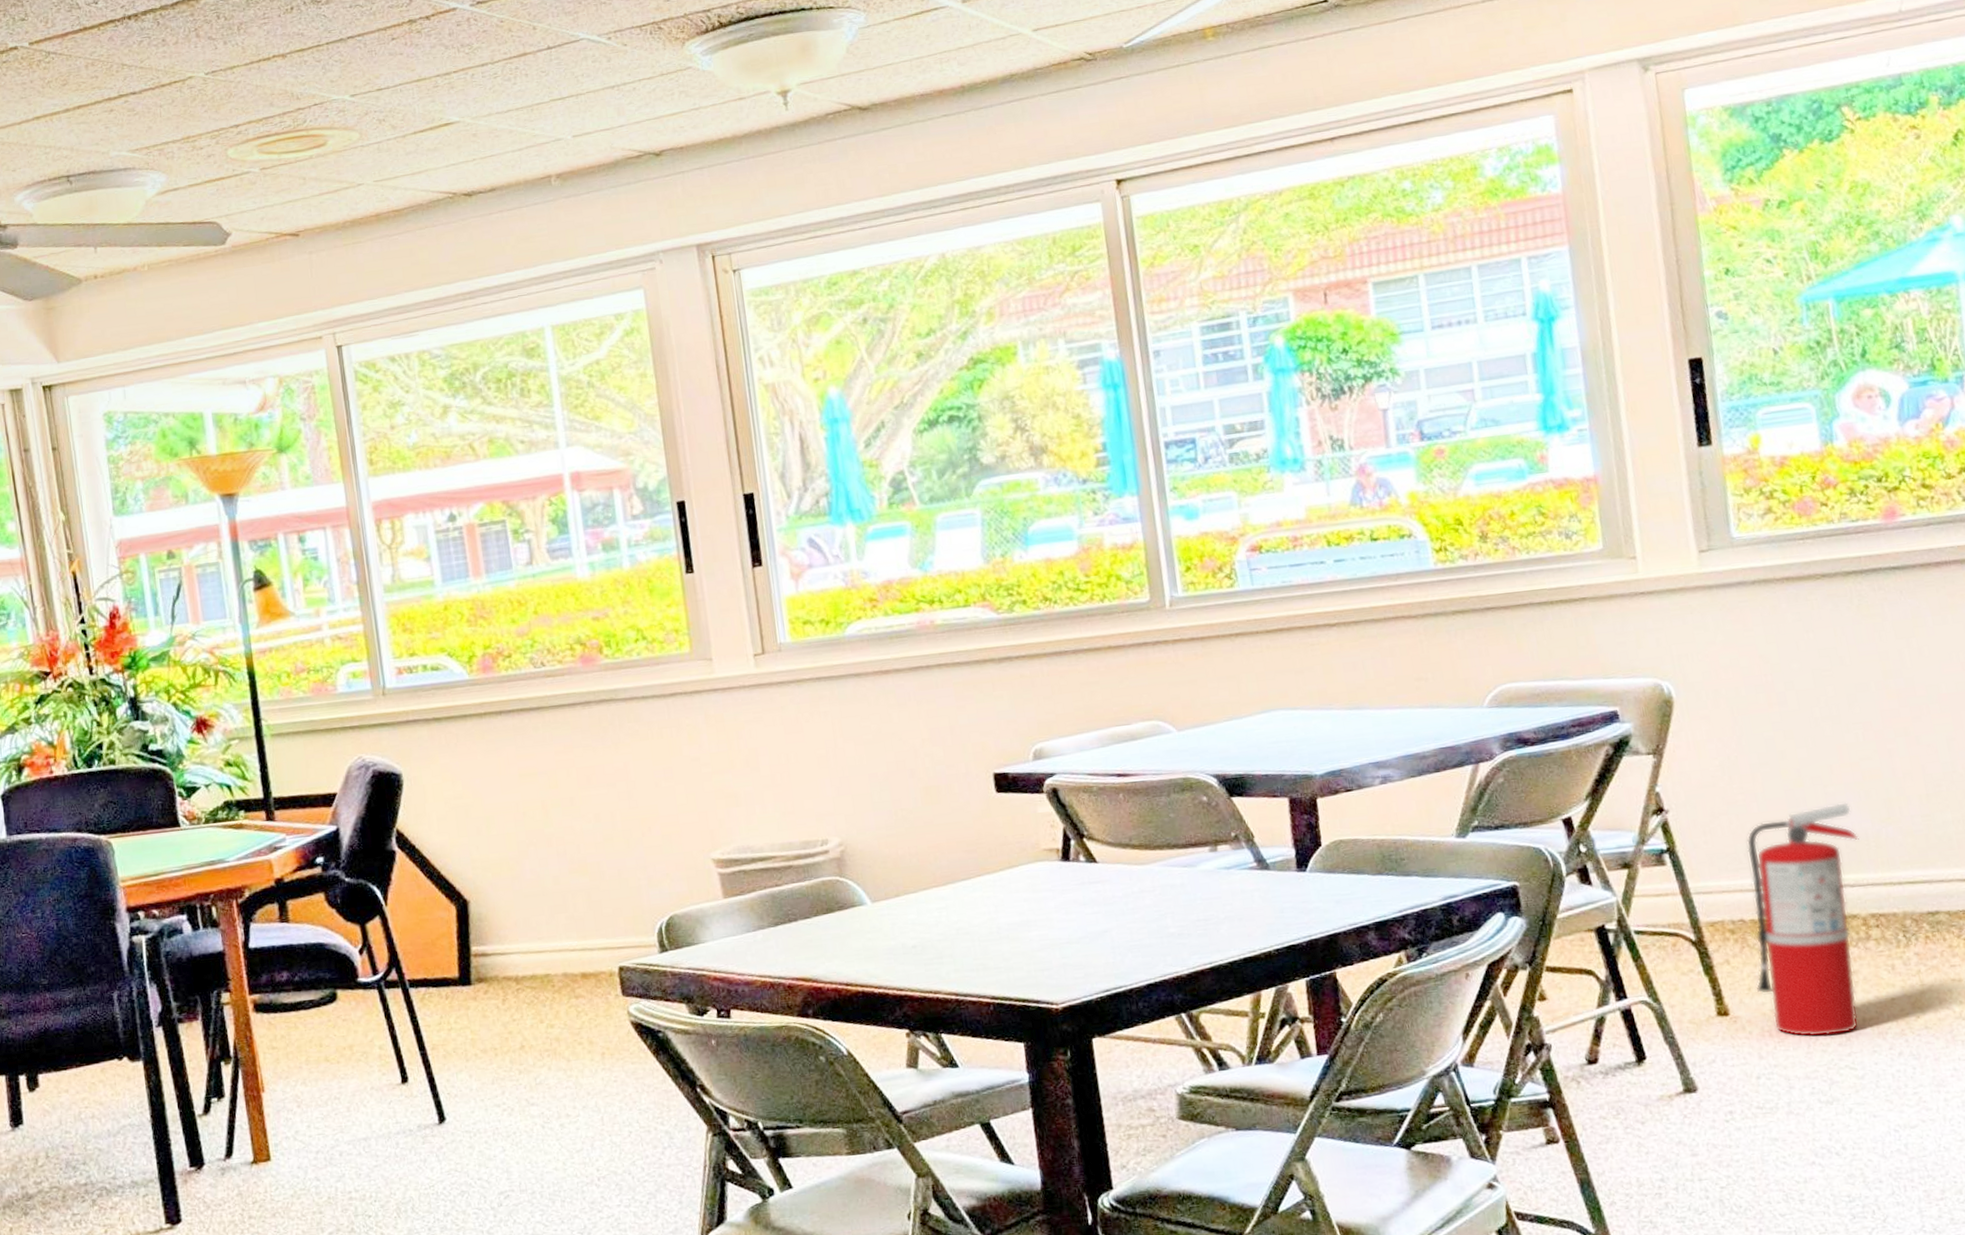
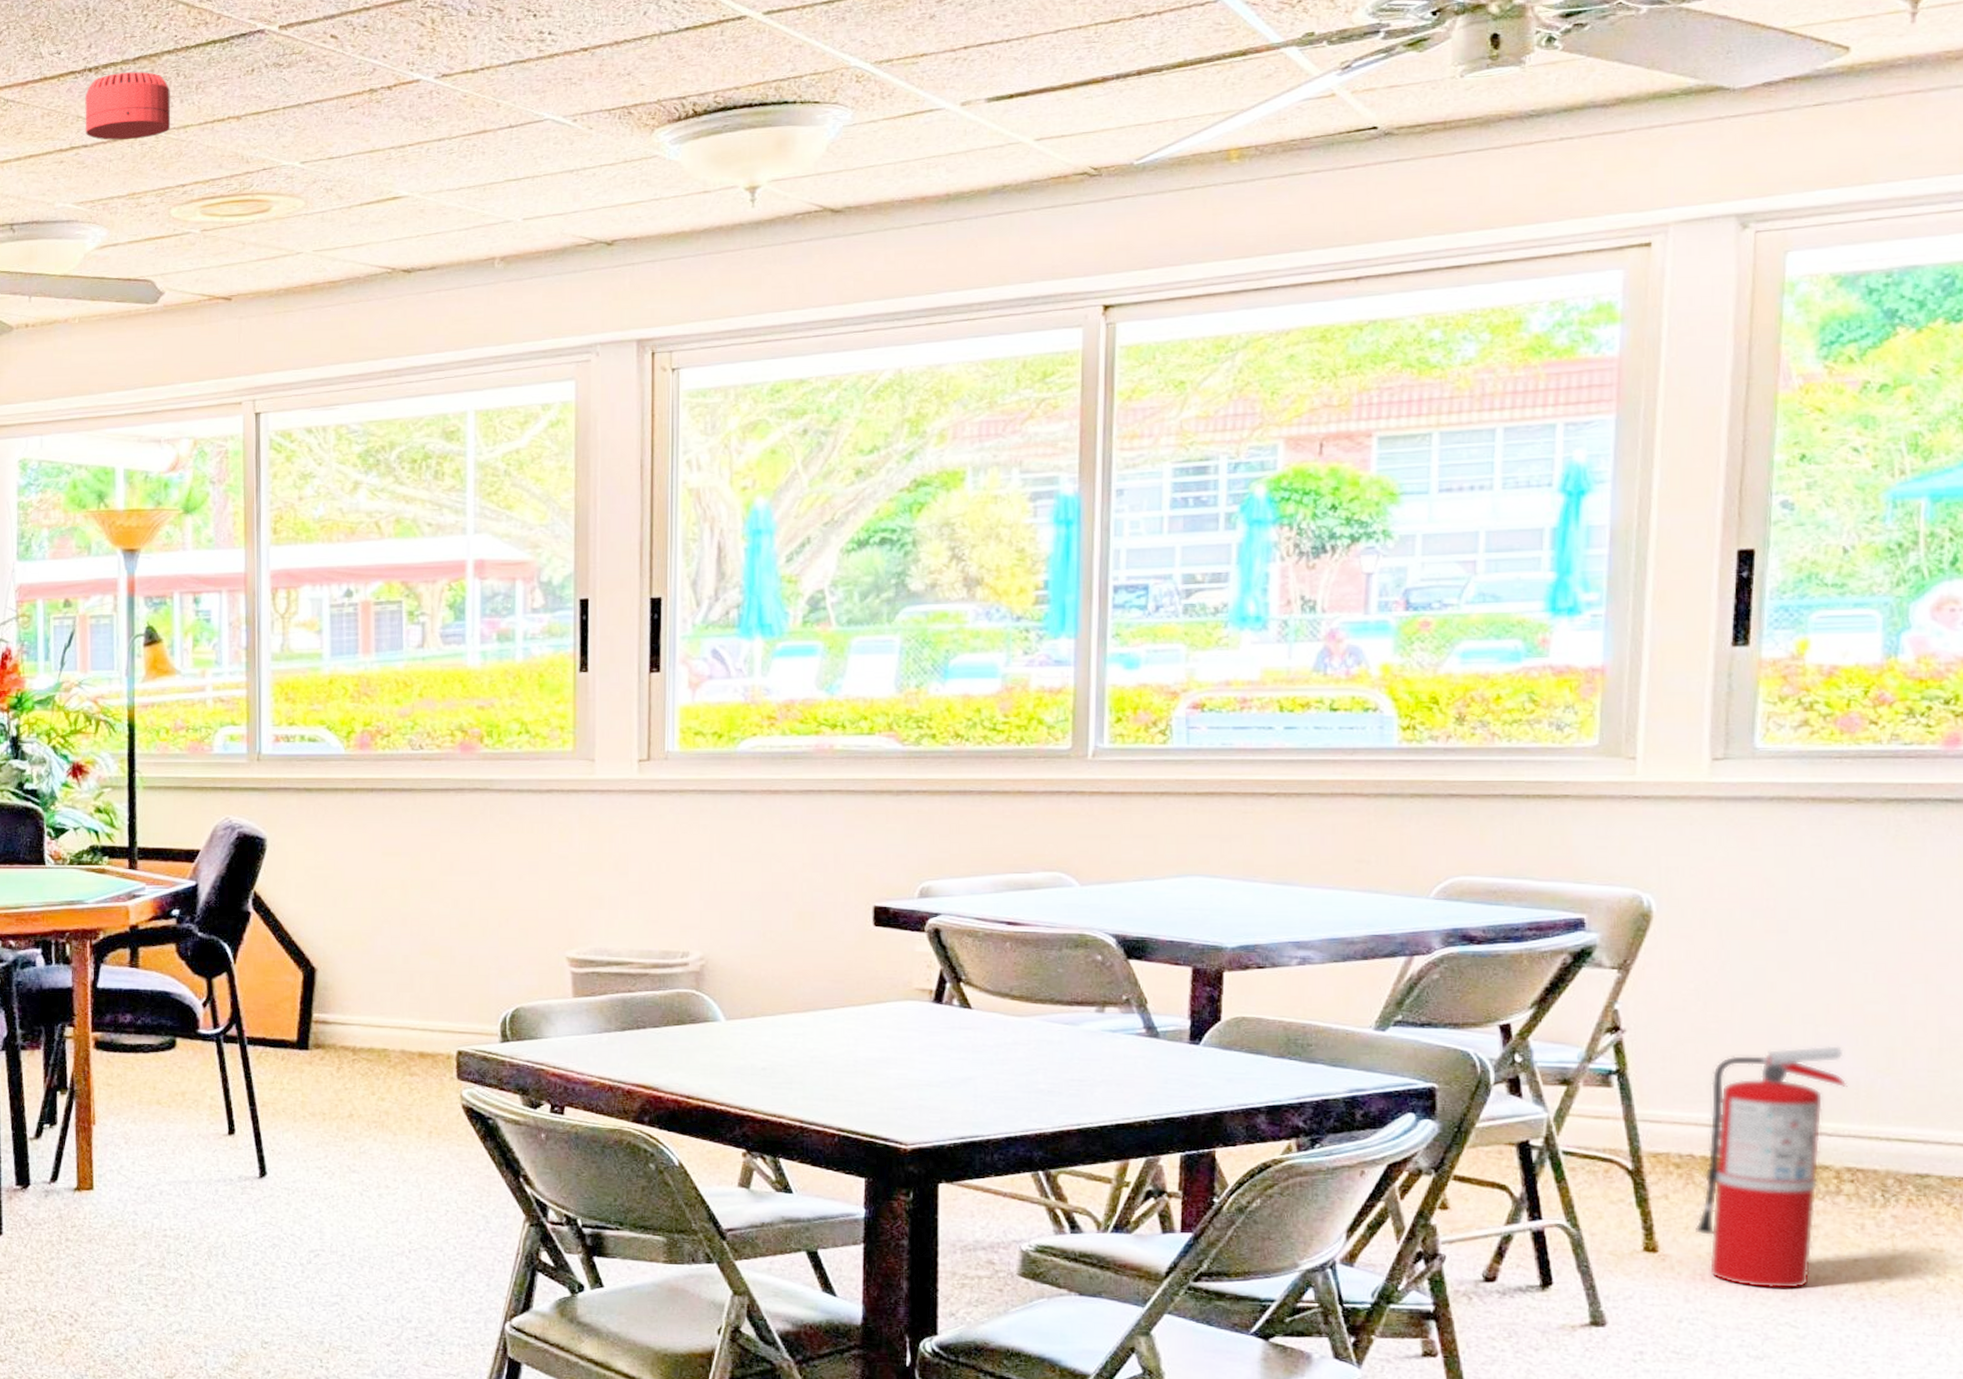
smoke detector: none [127,16,217,86] -> present [85,72,171,140]

